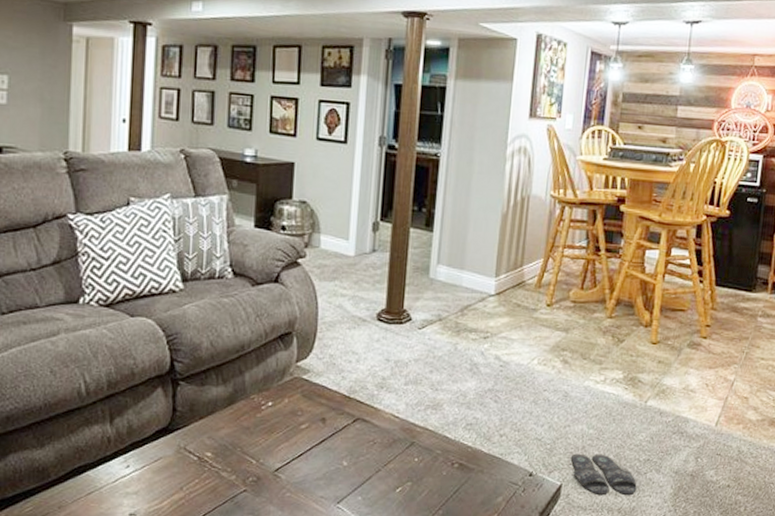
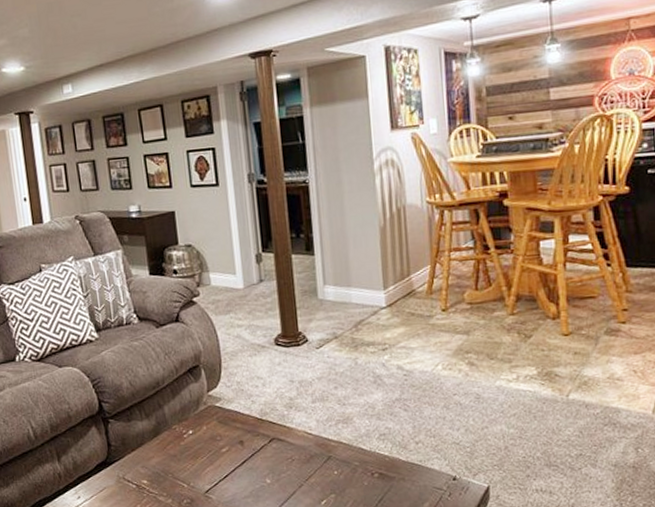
slippers: present [570,453,637,496] -> none [494,452,573,495]

